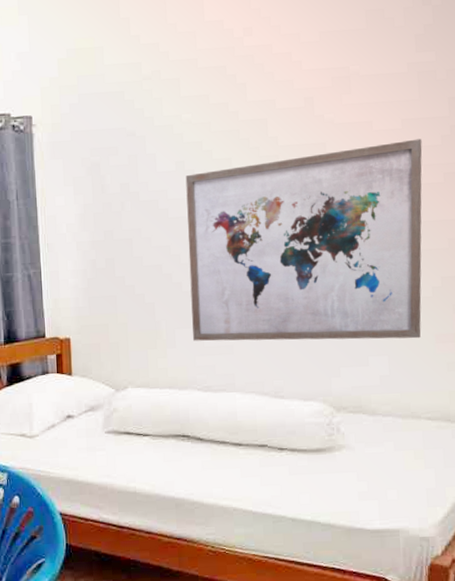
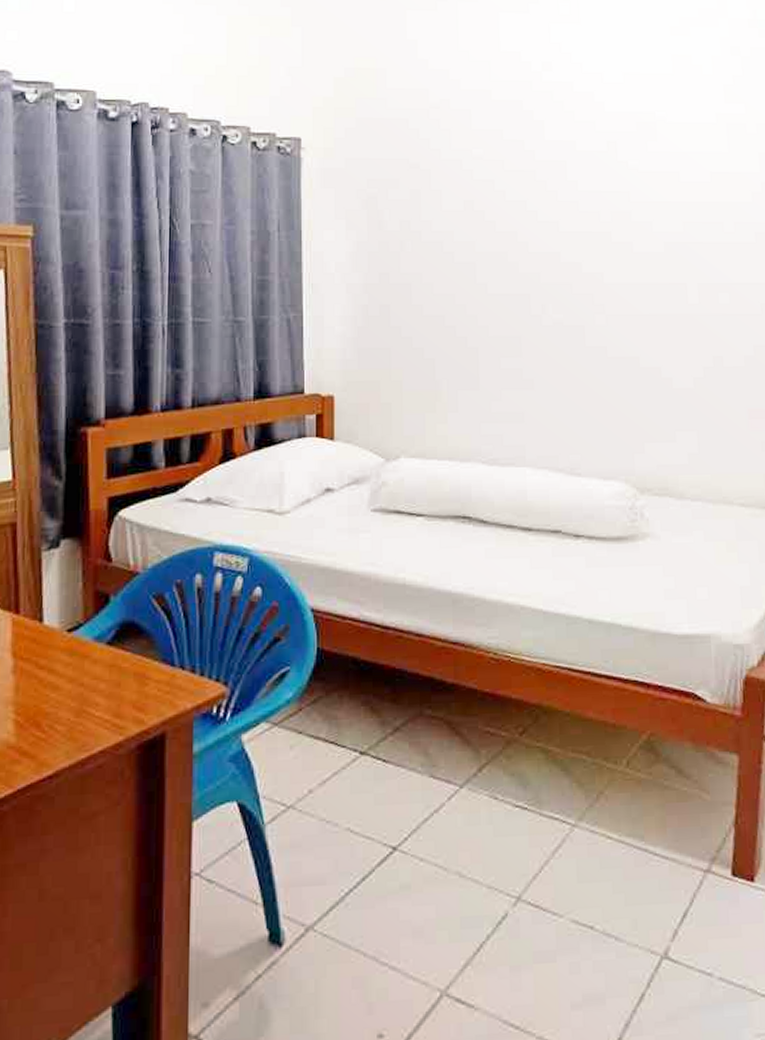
wall art: present [185,139,422,341] -> none [474,194,733,413]

